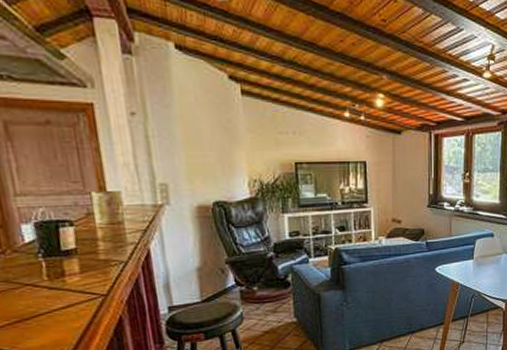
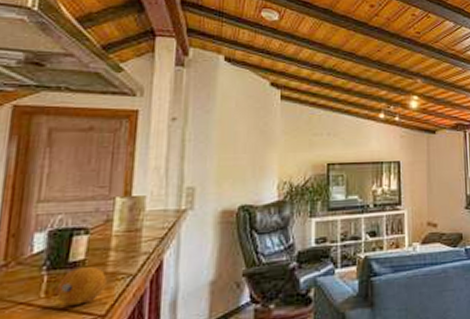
fruit: none [56,255,102,287] -> present [56,267,107,306]

